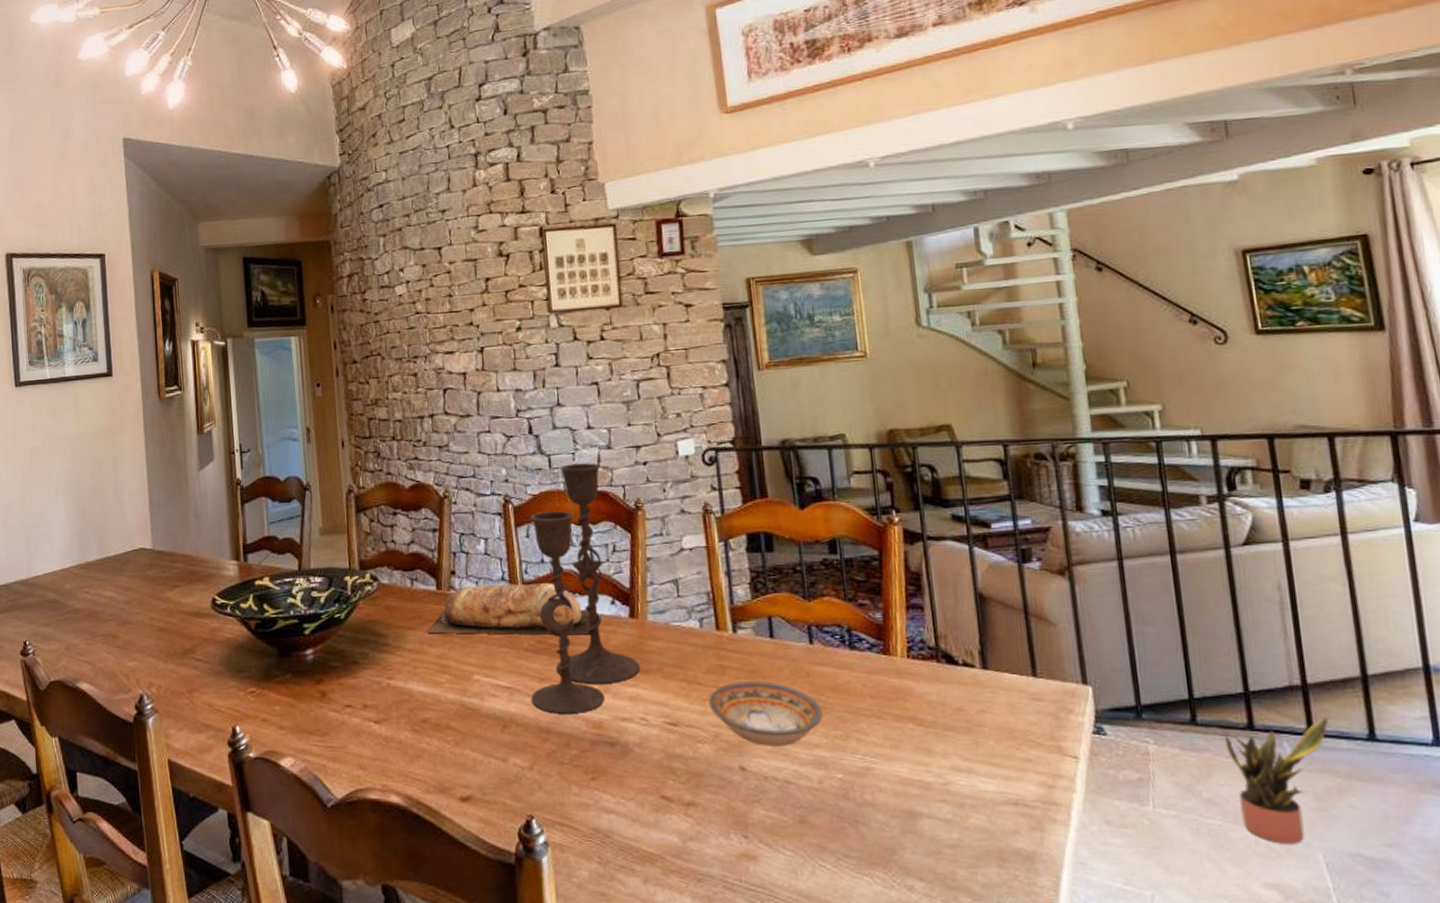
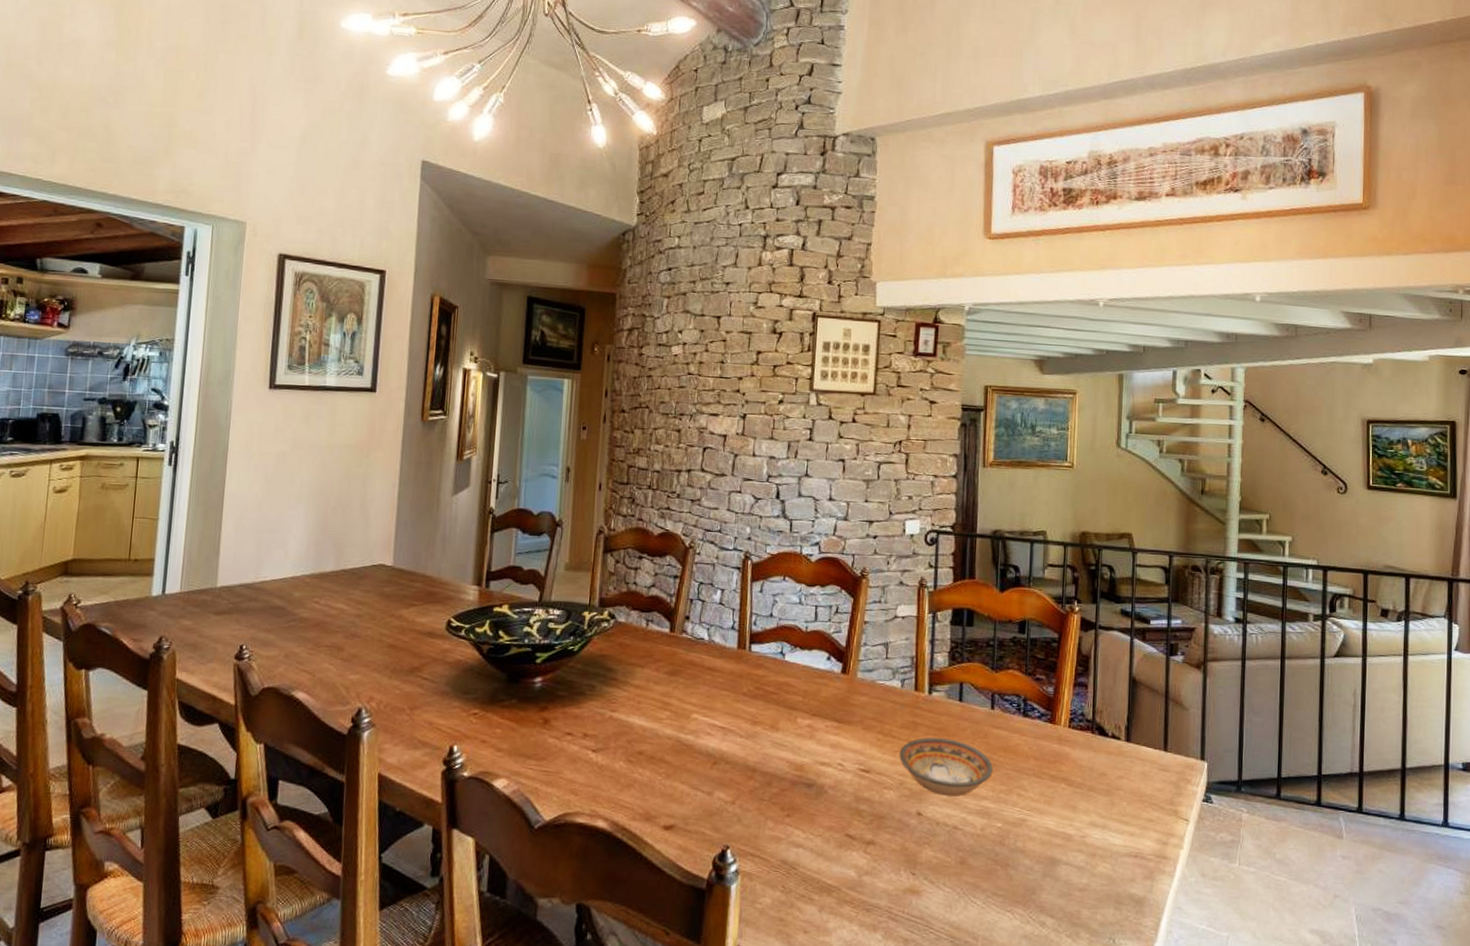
bread loaf: present [427,582,591,635] -> none [655,631,807,686]
candlestick: present [530,462,640,714] -> none [742,530,844,756]
potted plant: present [1224,718,1329,844] -> none [1298,800,1374,899]

